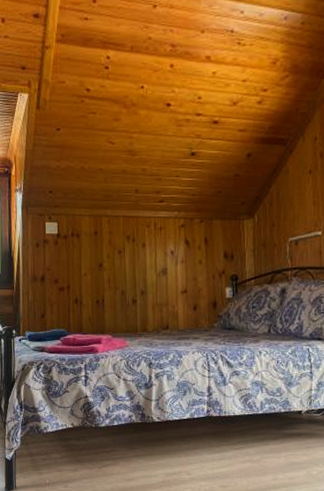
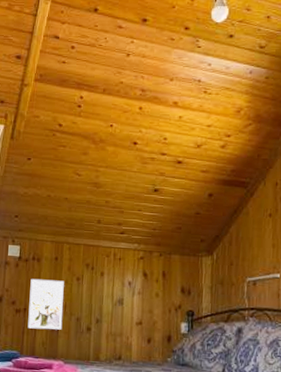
wall art: none [71,255,108,306] -> present [27,278,64,330]

